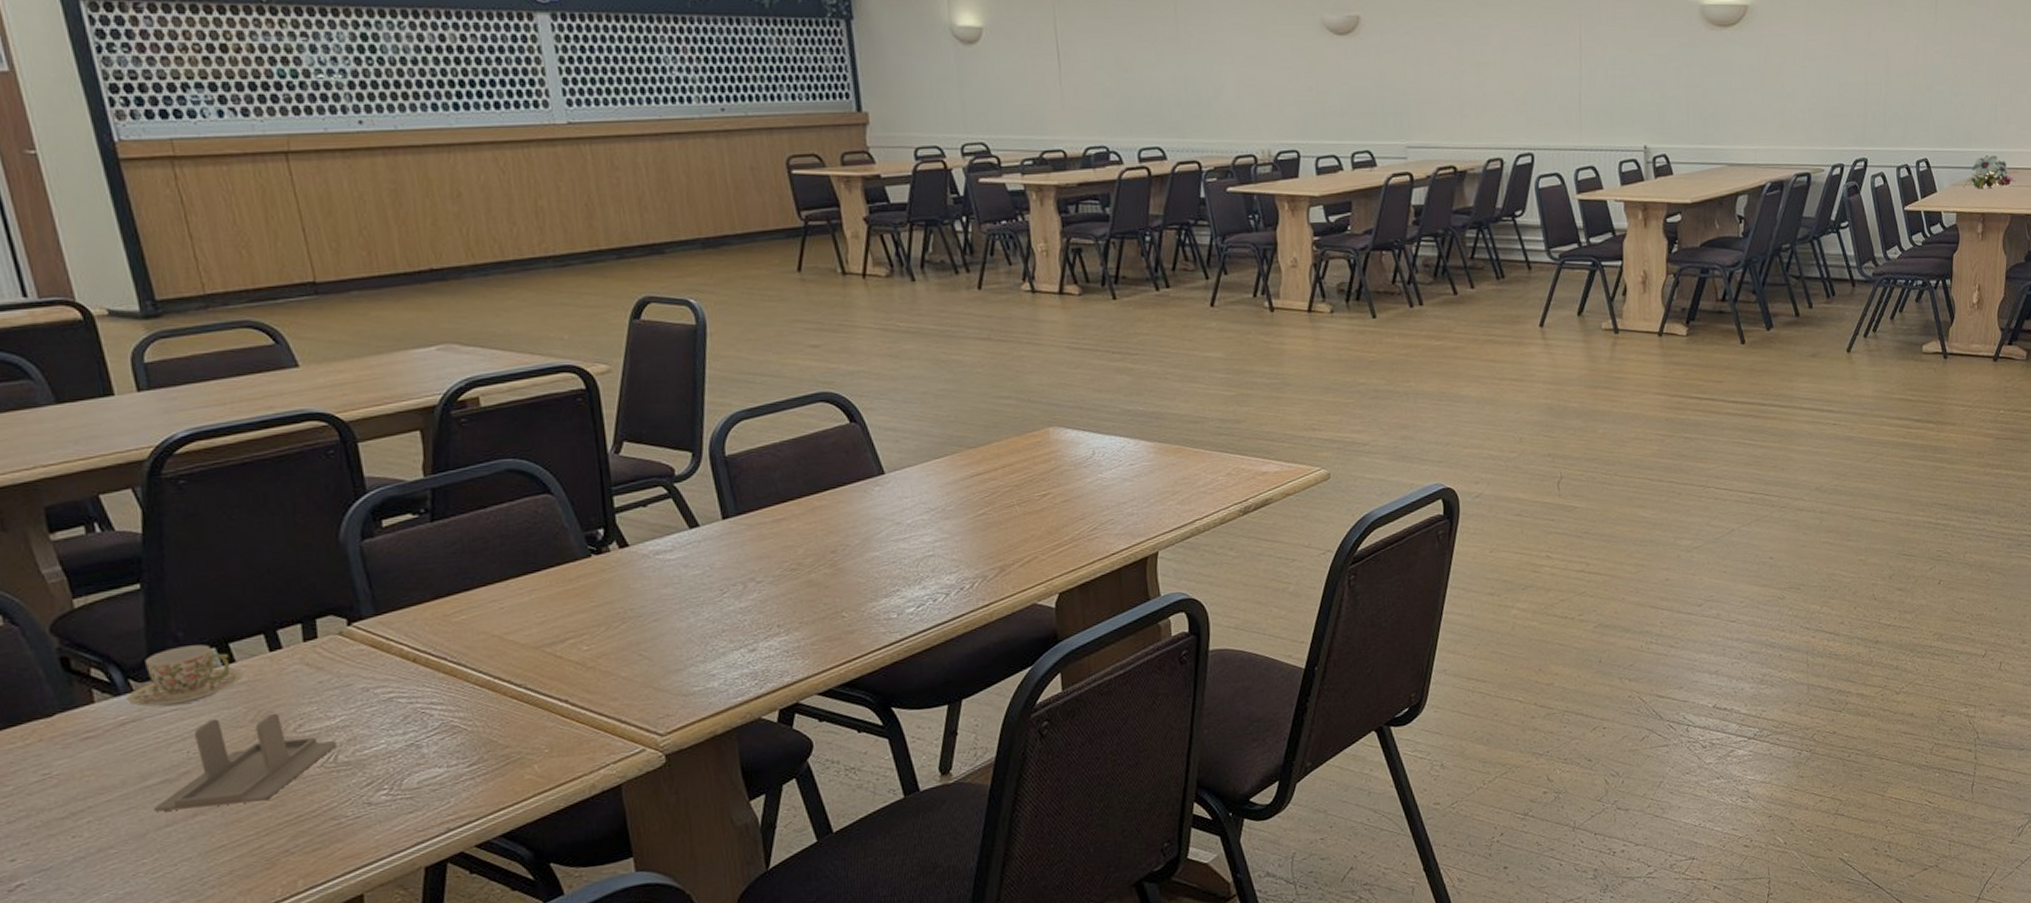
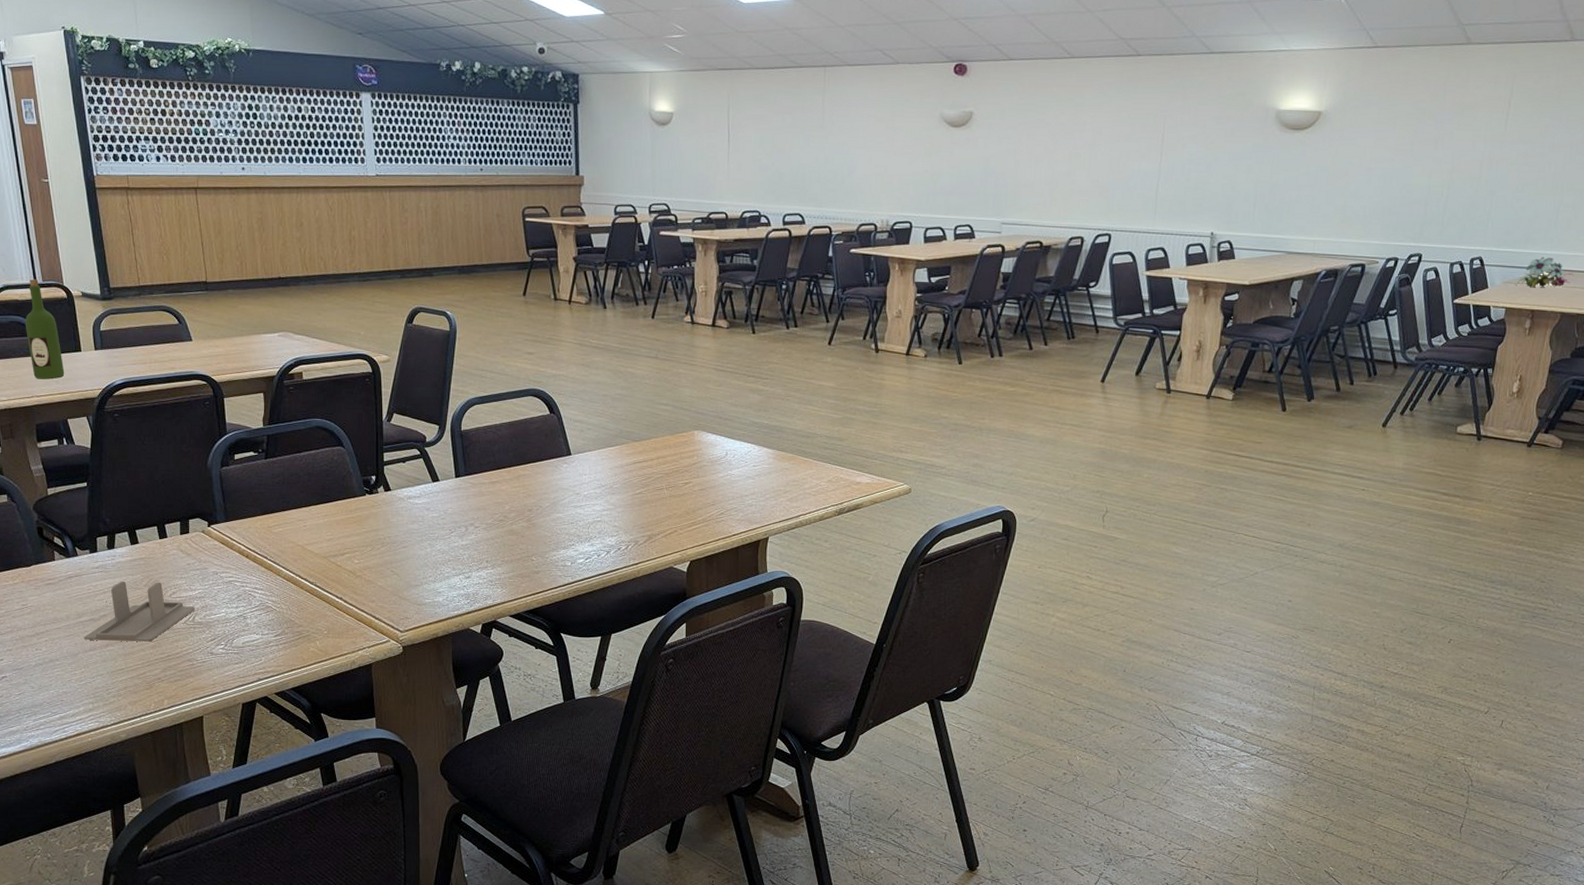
wine bottle: none [12,296,89,441] -> present [25,279,65,379]
teacup: present [127,644,243,707] -> none [74,529,142,569]

